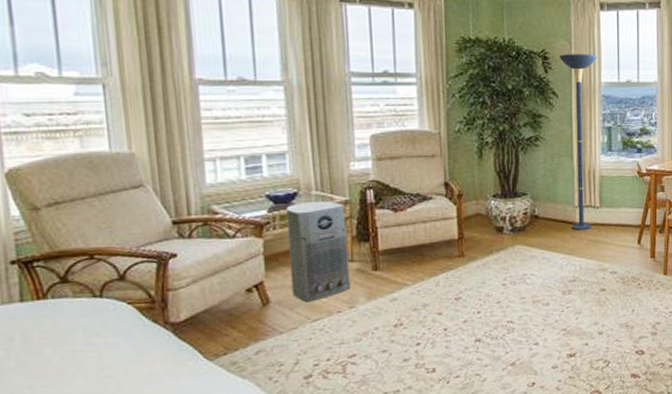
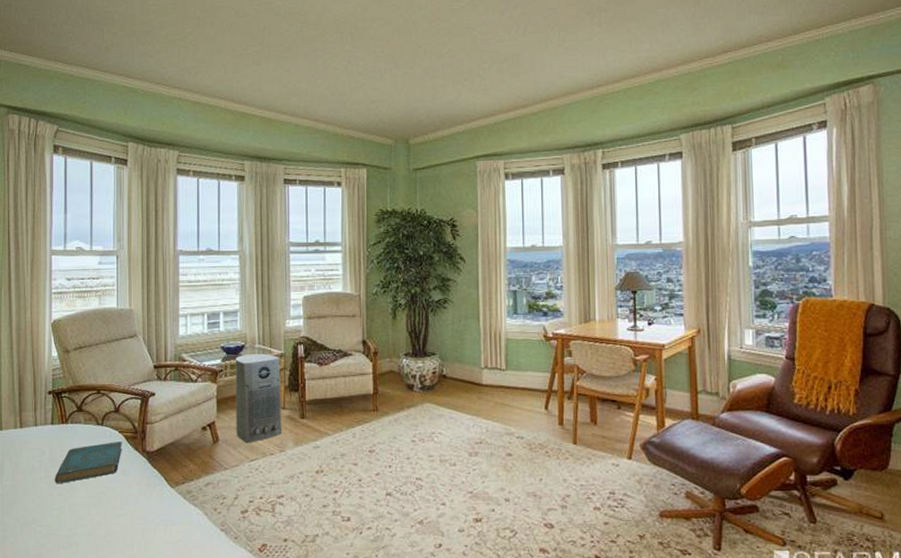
book: none [34,315,135,373] -> present [55,442,122,483]
floor lamp: present [559,54,597,231] -> none [466,221,503,392]

